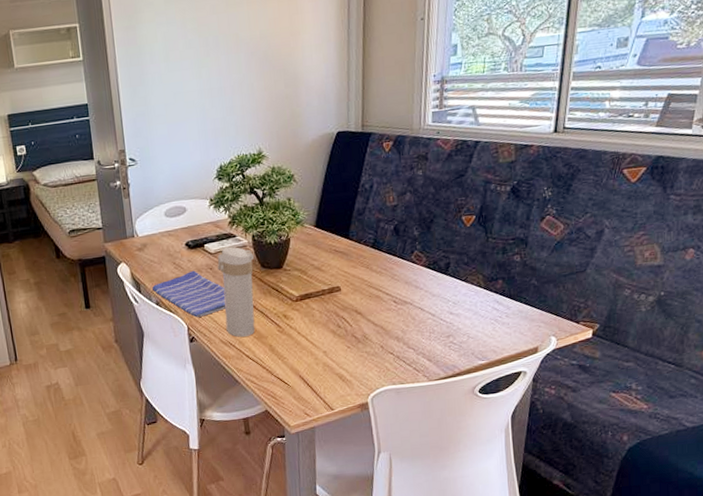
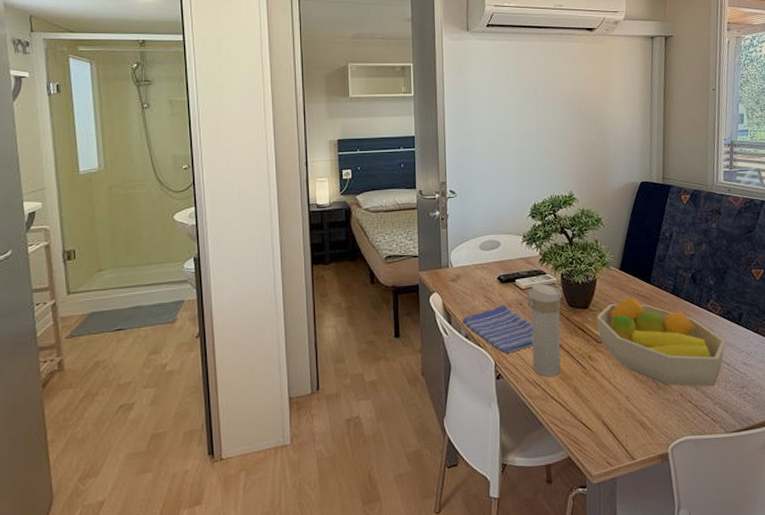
fruit bowl: none [291,254,431,339] -> present [596,297,726,387]

